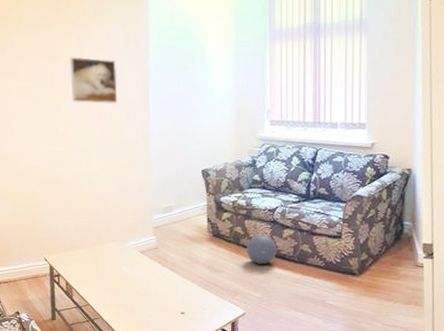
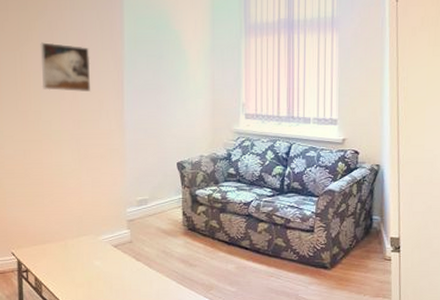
ball: present [246,235,278,264] -> none [221,229,253,258]

